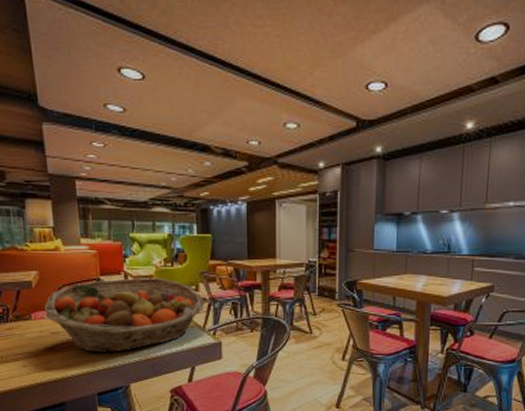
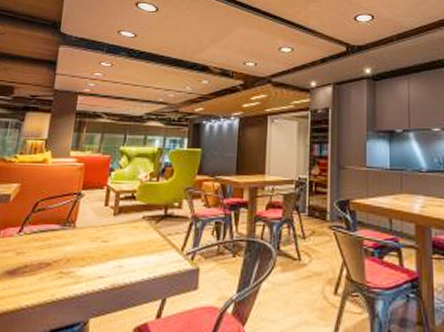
fruit basket: present [44,278,204,353] -> none [15,193,185,279]

